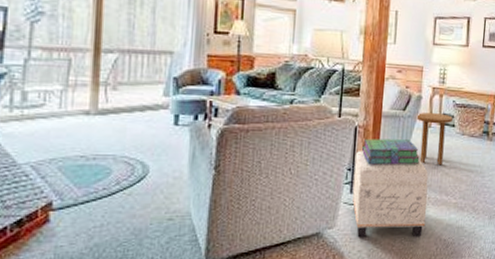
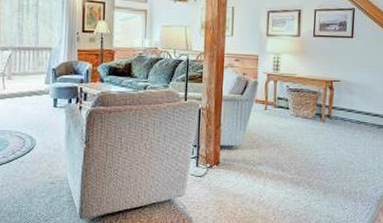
ottoman: present [352,151,429,238] -> none [198,130,266,207]
stack of books: present [362,138,420,165] -> none [206,119,257,143]
side table: present [416,113,454,166] -> none [253,97,288,144]

